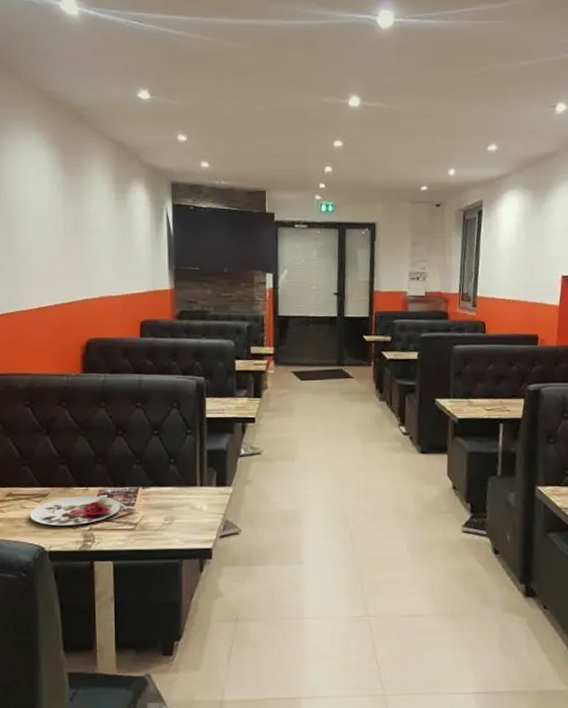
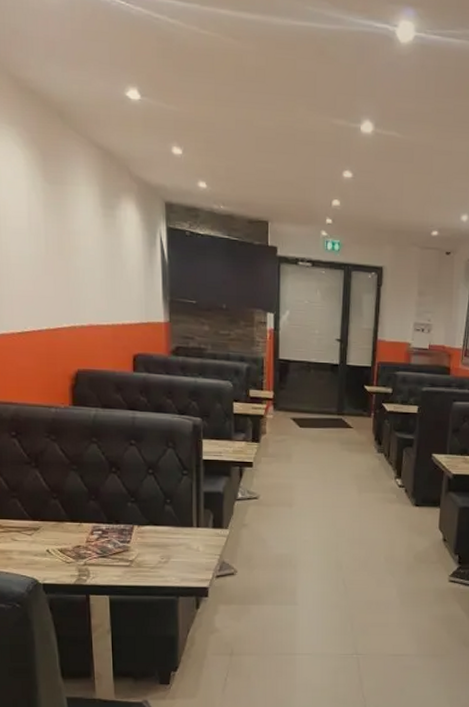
plate: present [29,495,121,526] -> none [21,531,116,559]

